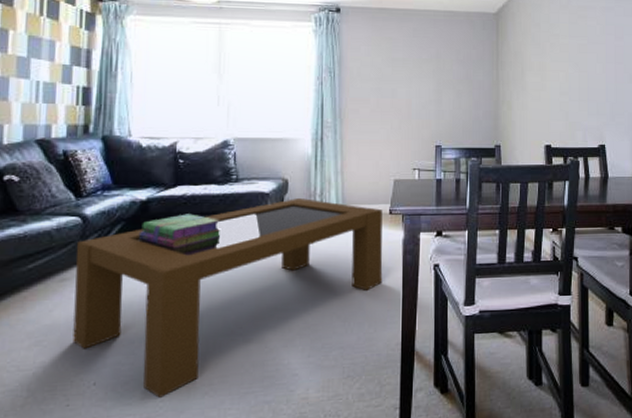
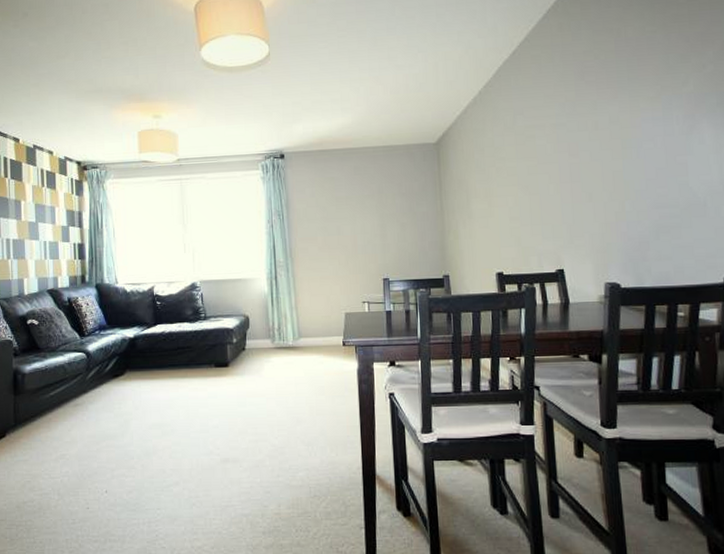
coffee table: present [73,198,383,398] -> none [83,333,341,506]
stack of books: present [138,214,223,249] -> none [130,348,197,379]

